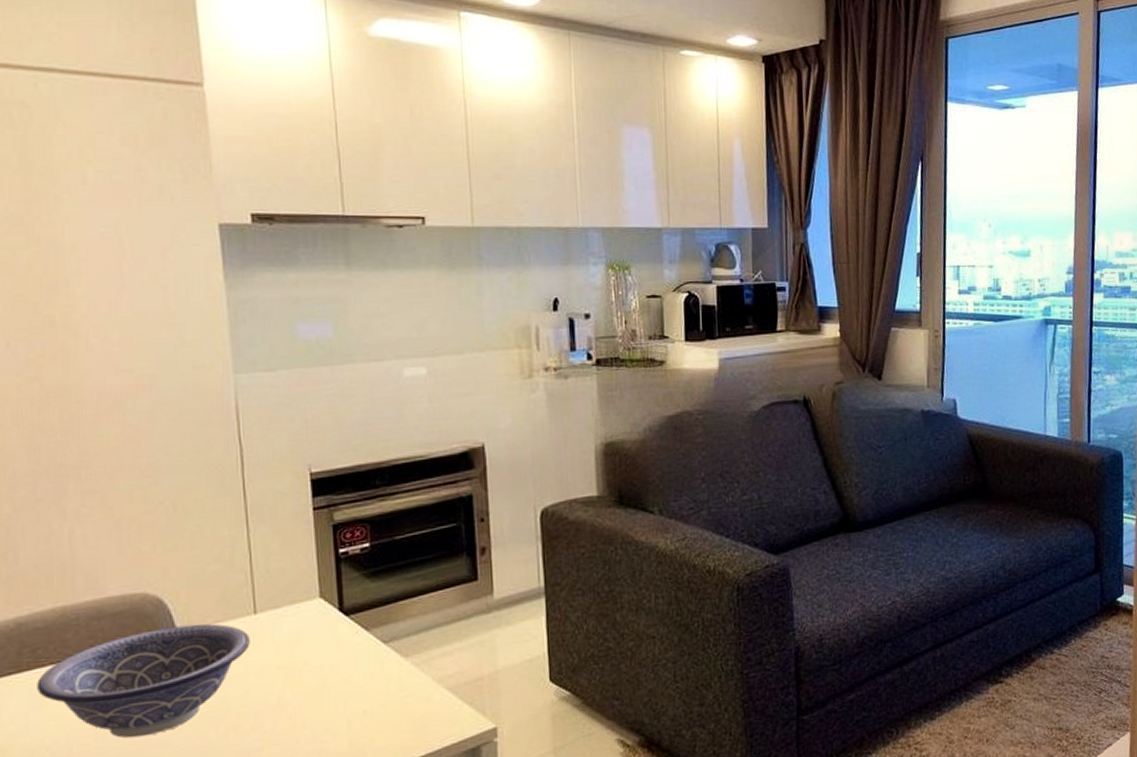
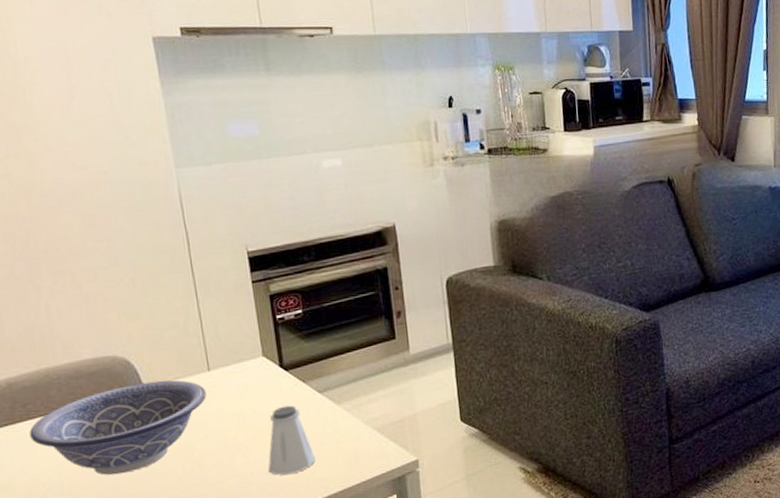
saltshaker: none [317,657,374,743] -> present [268,405,315,476]

